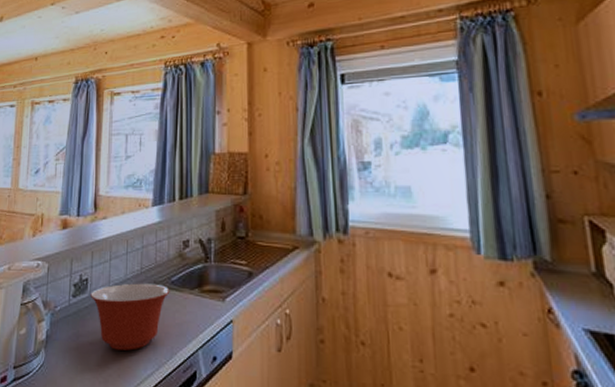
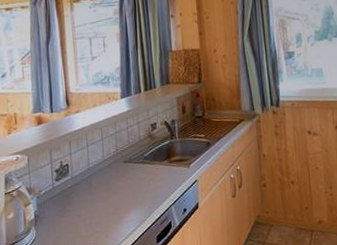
mixing bowl: present [90,283,170,351] -> none [72,161,144,217]

